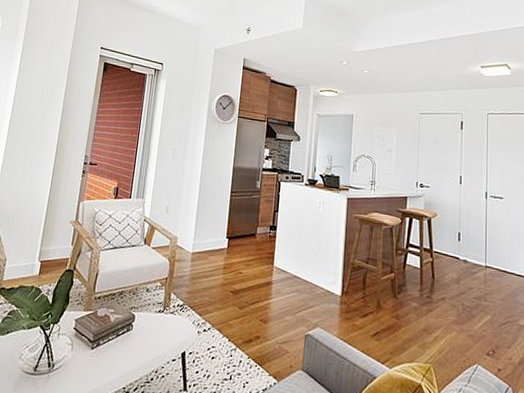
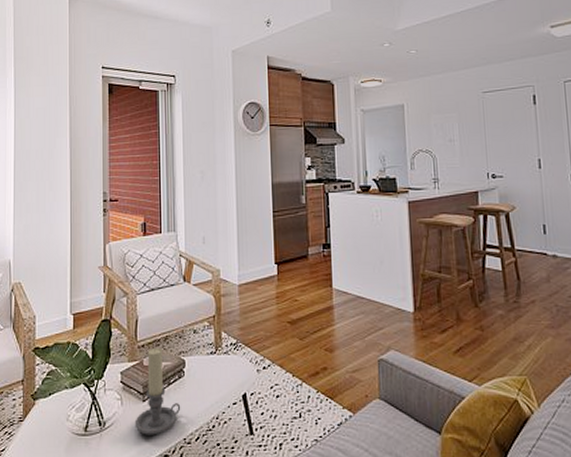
candle holder: none [80,300,125,382] -> present [134,347,181,435]

